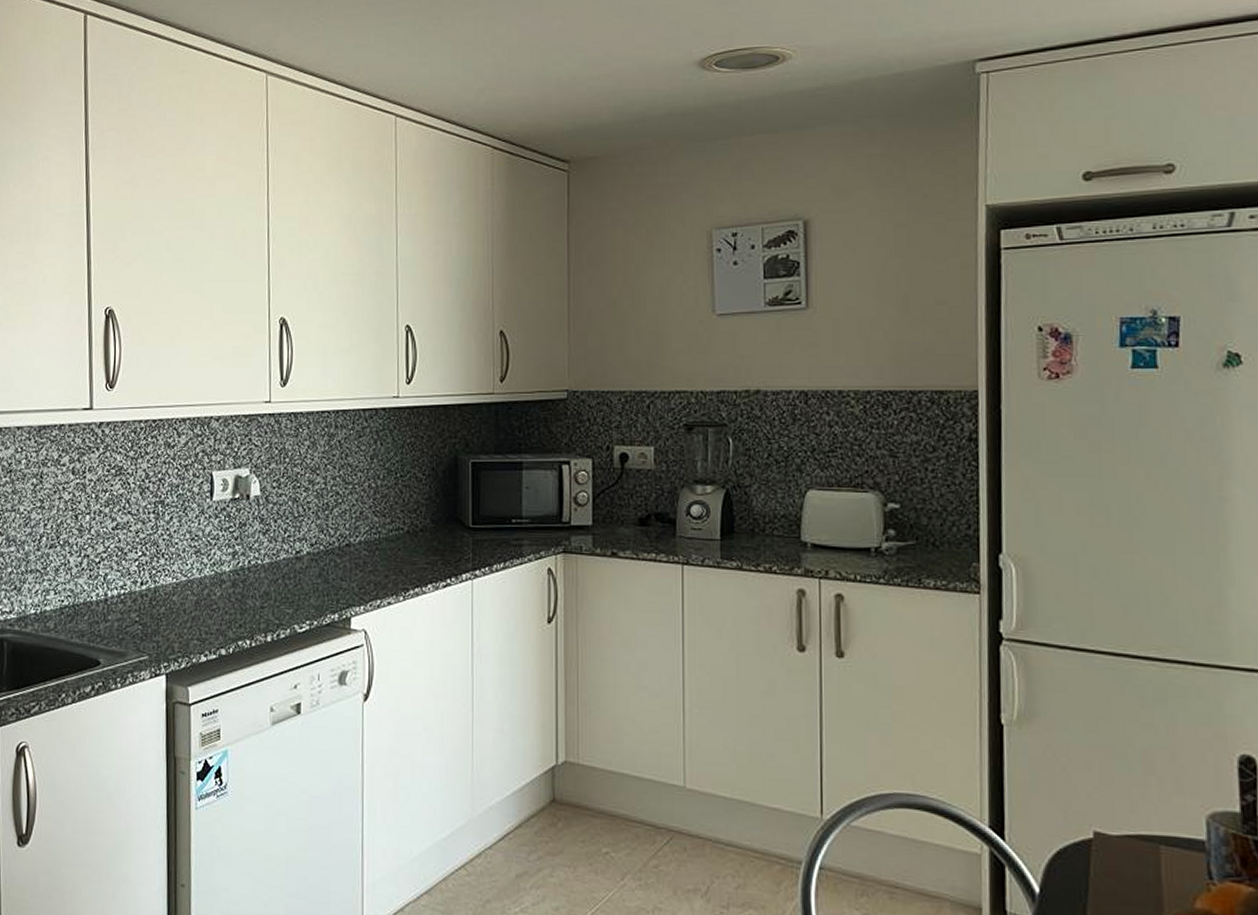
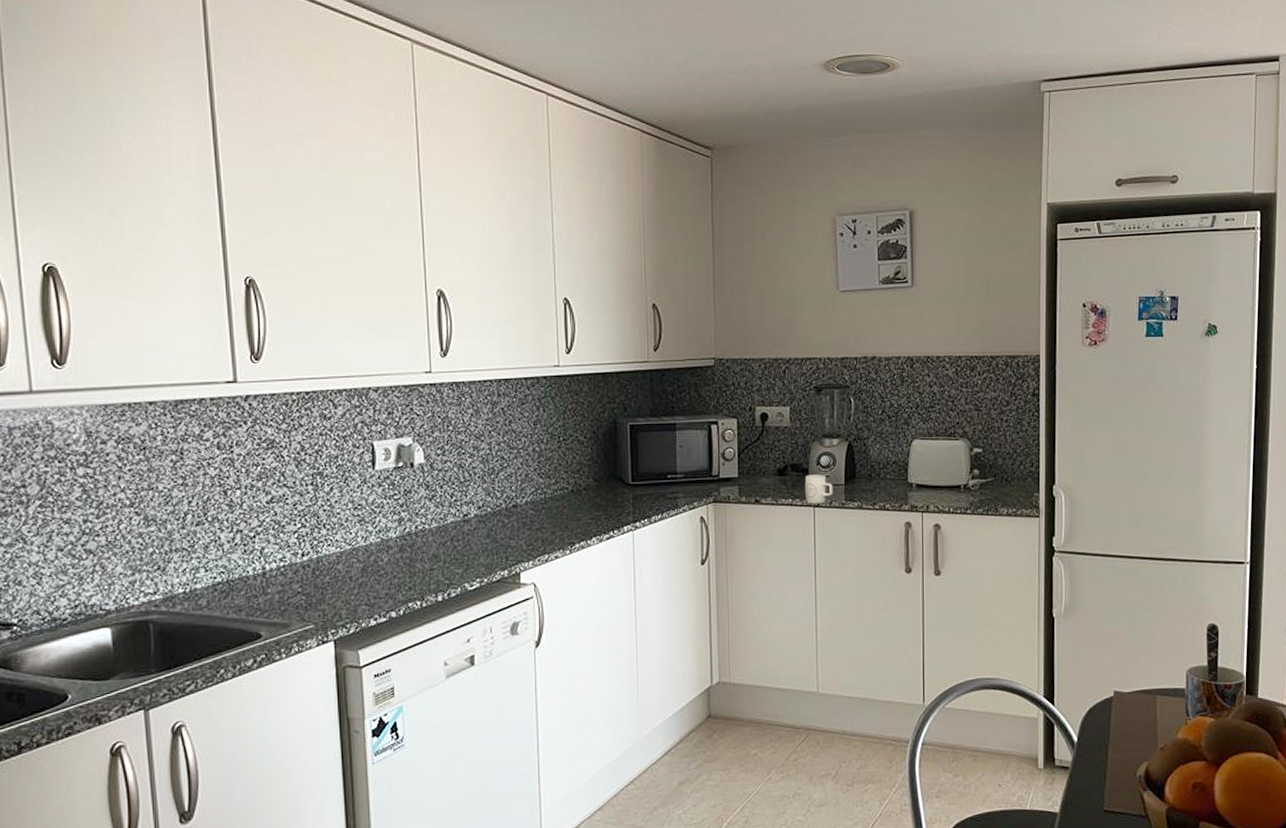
mug: none [671,526,706,561] -> present [804,474,833,504]

